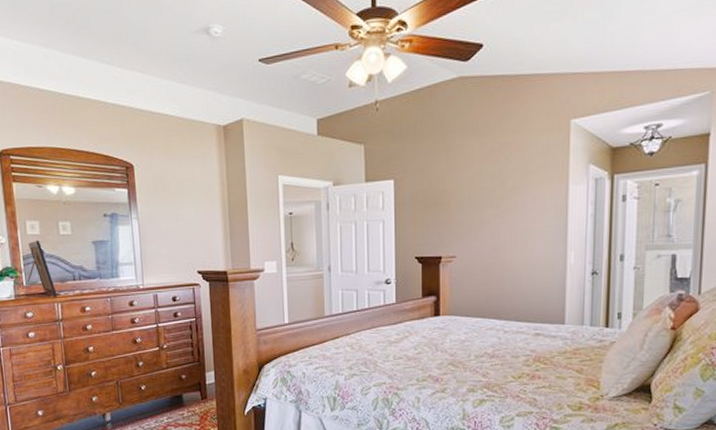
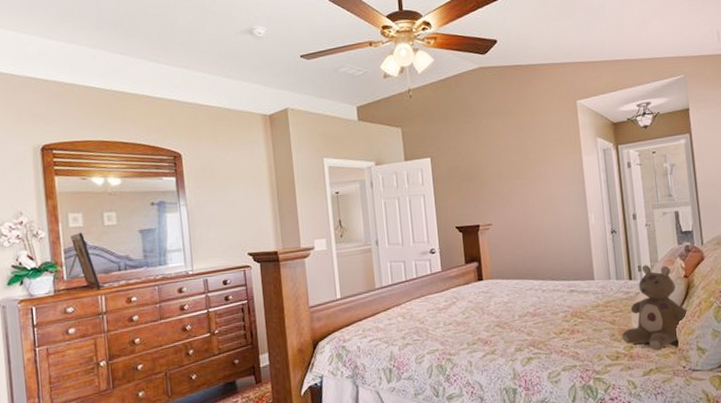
stuffed bear: none [587,312,669,405] -> present [621,265,687,351]

